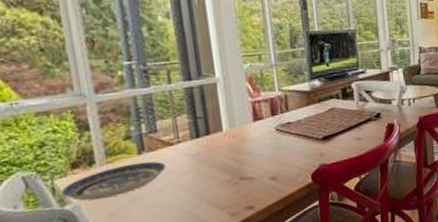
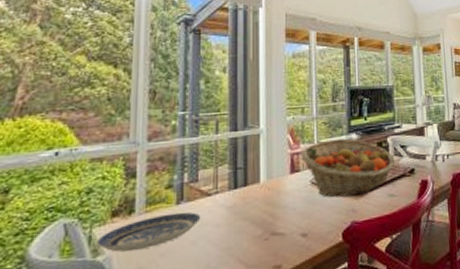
fruit basket: none [262,85,361,143] -> present [301,138,395,198]

